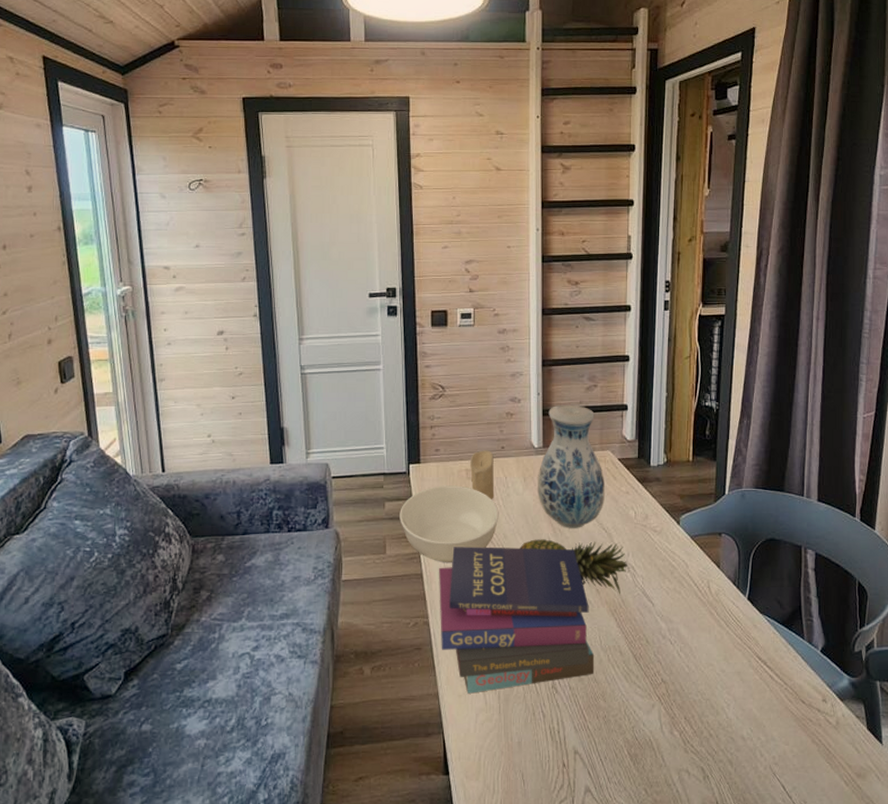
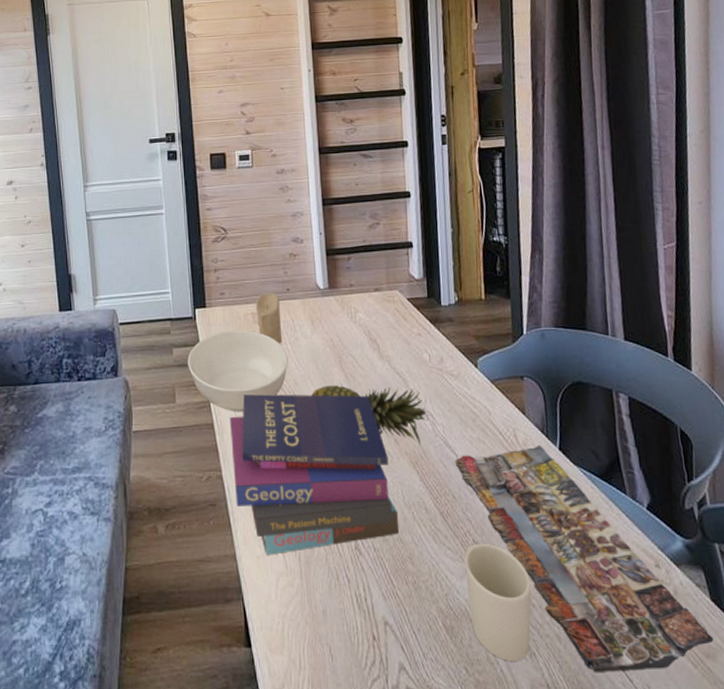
vase: present [536,404,606,528] -> none [324,243,397,373]
magazine: none [651,595,866,791] -> present [455,444,714,672]
mug: none [652,682,711,783] -> present [464,543,532,661]

